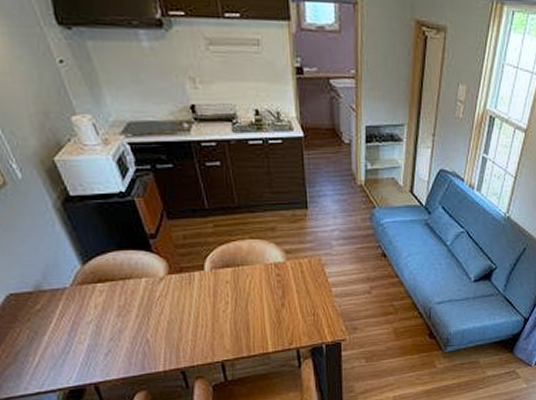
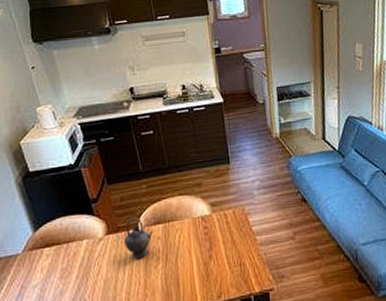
teapot: none [188,258,222,301] -> present [124,217,154,259]

